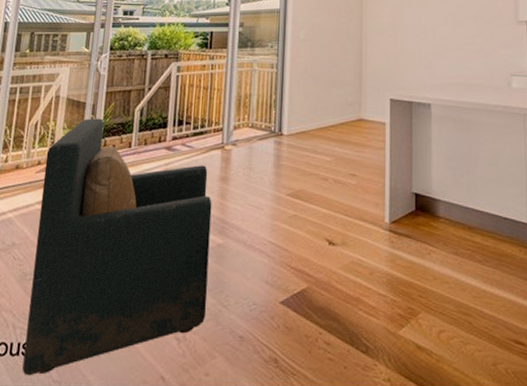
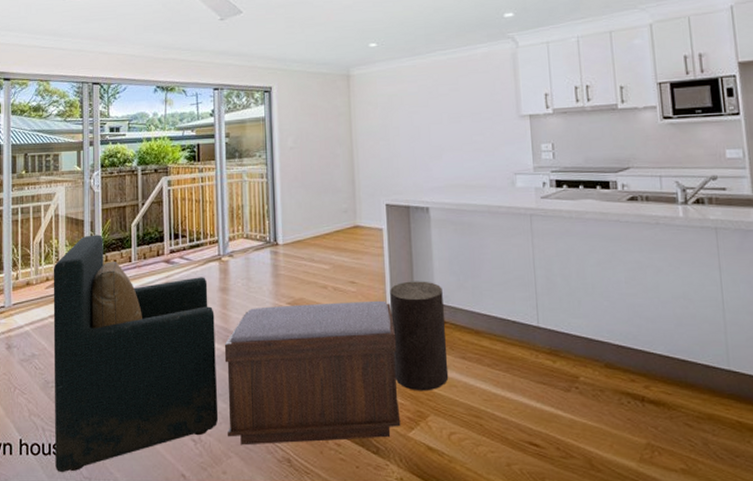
bench: none [214,194,392,345] -> present [224,300,401,446]
stool: none [388,175,441,288] -> present [390,281,449,391]

